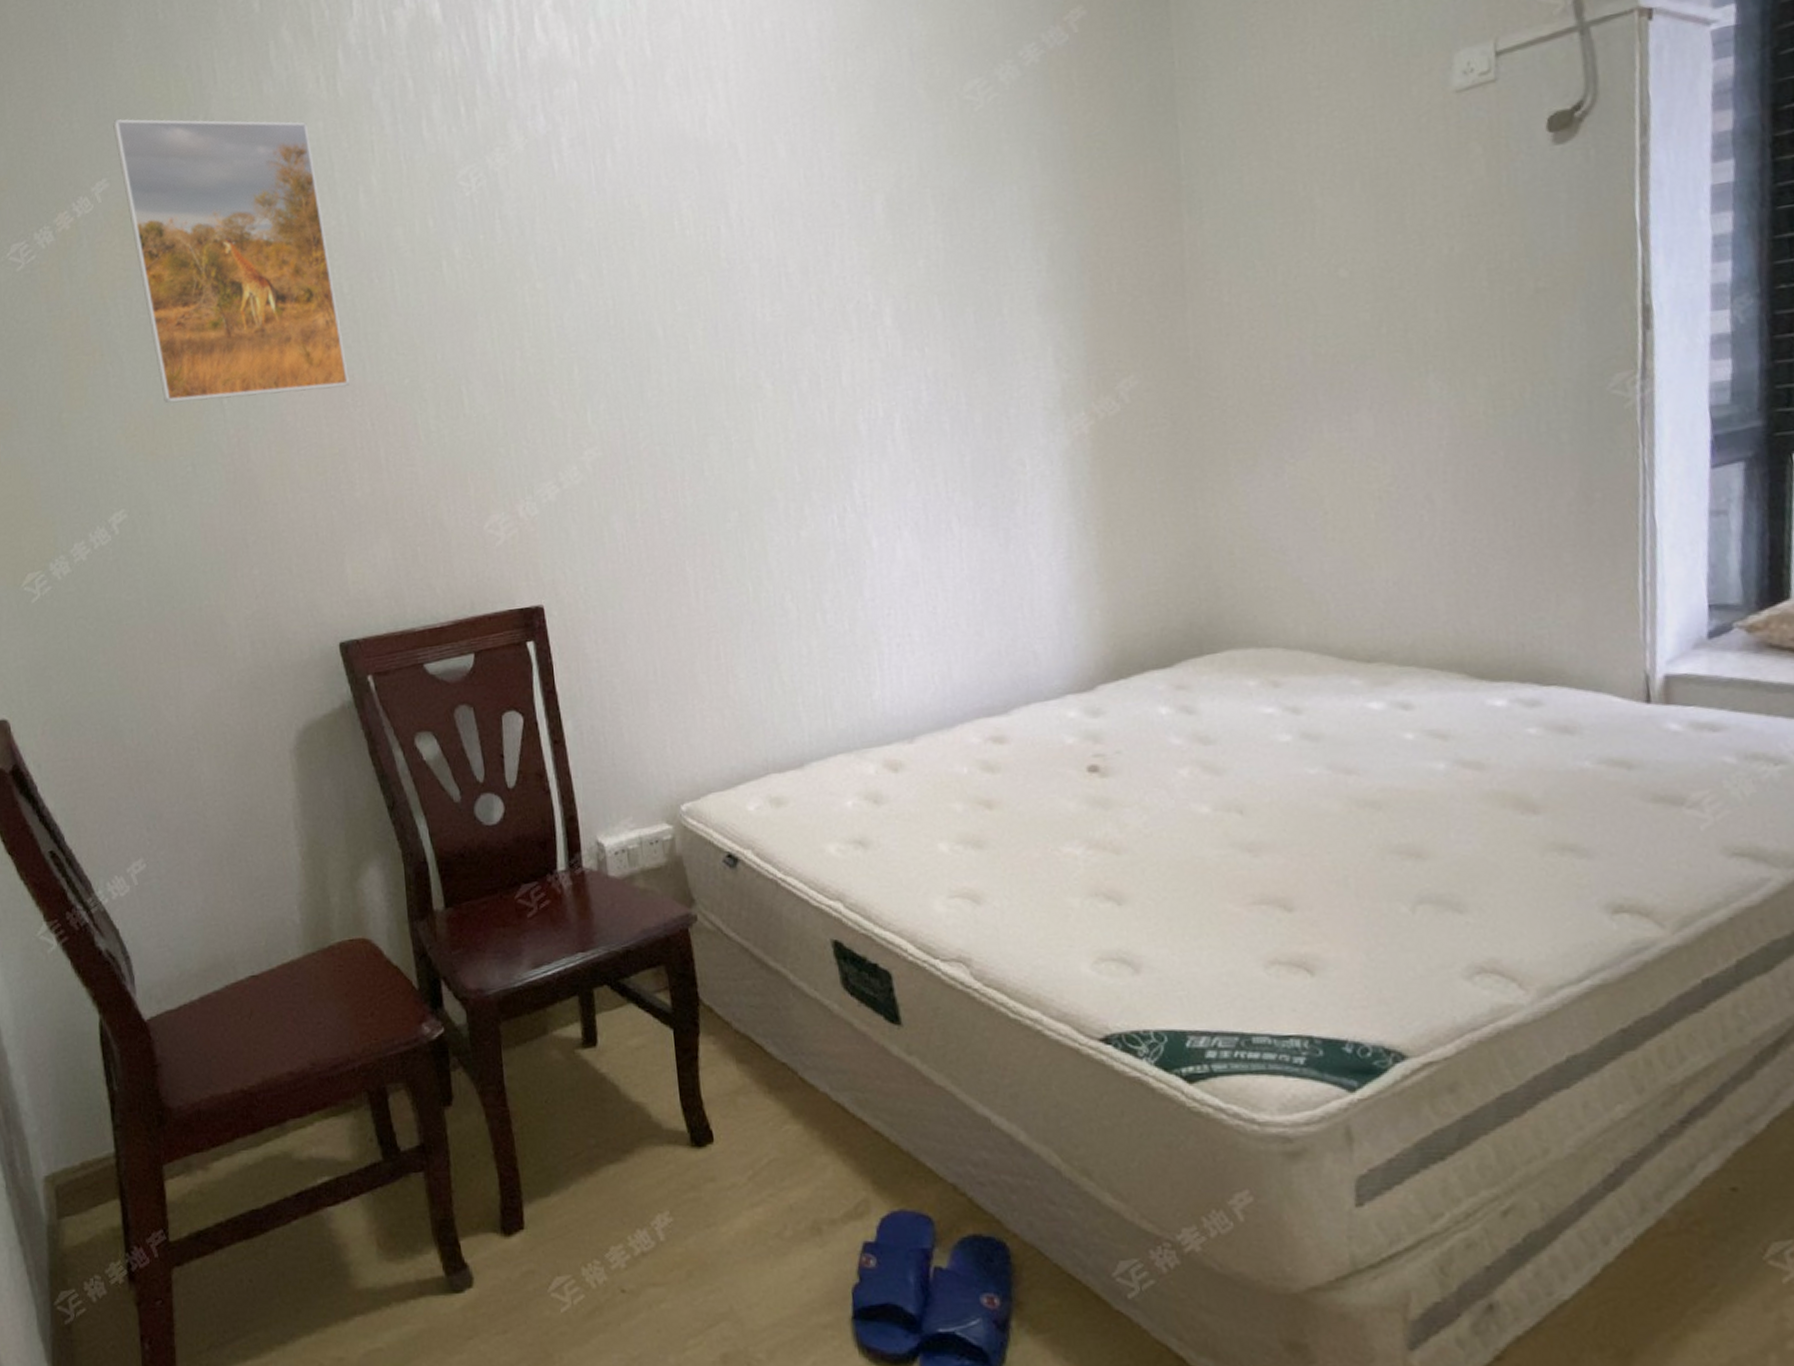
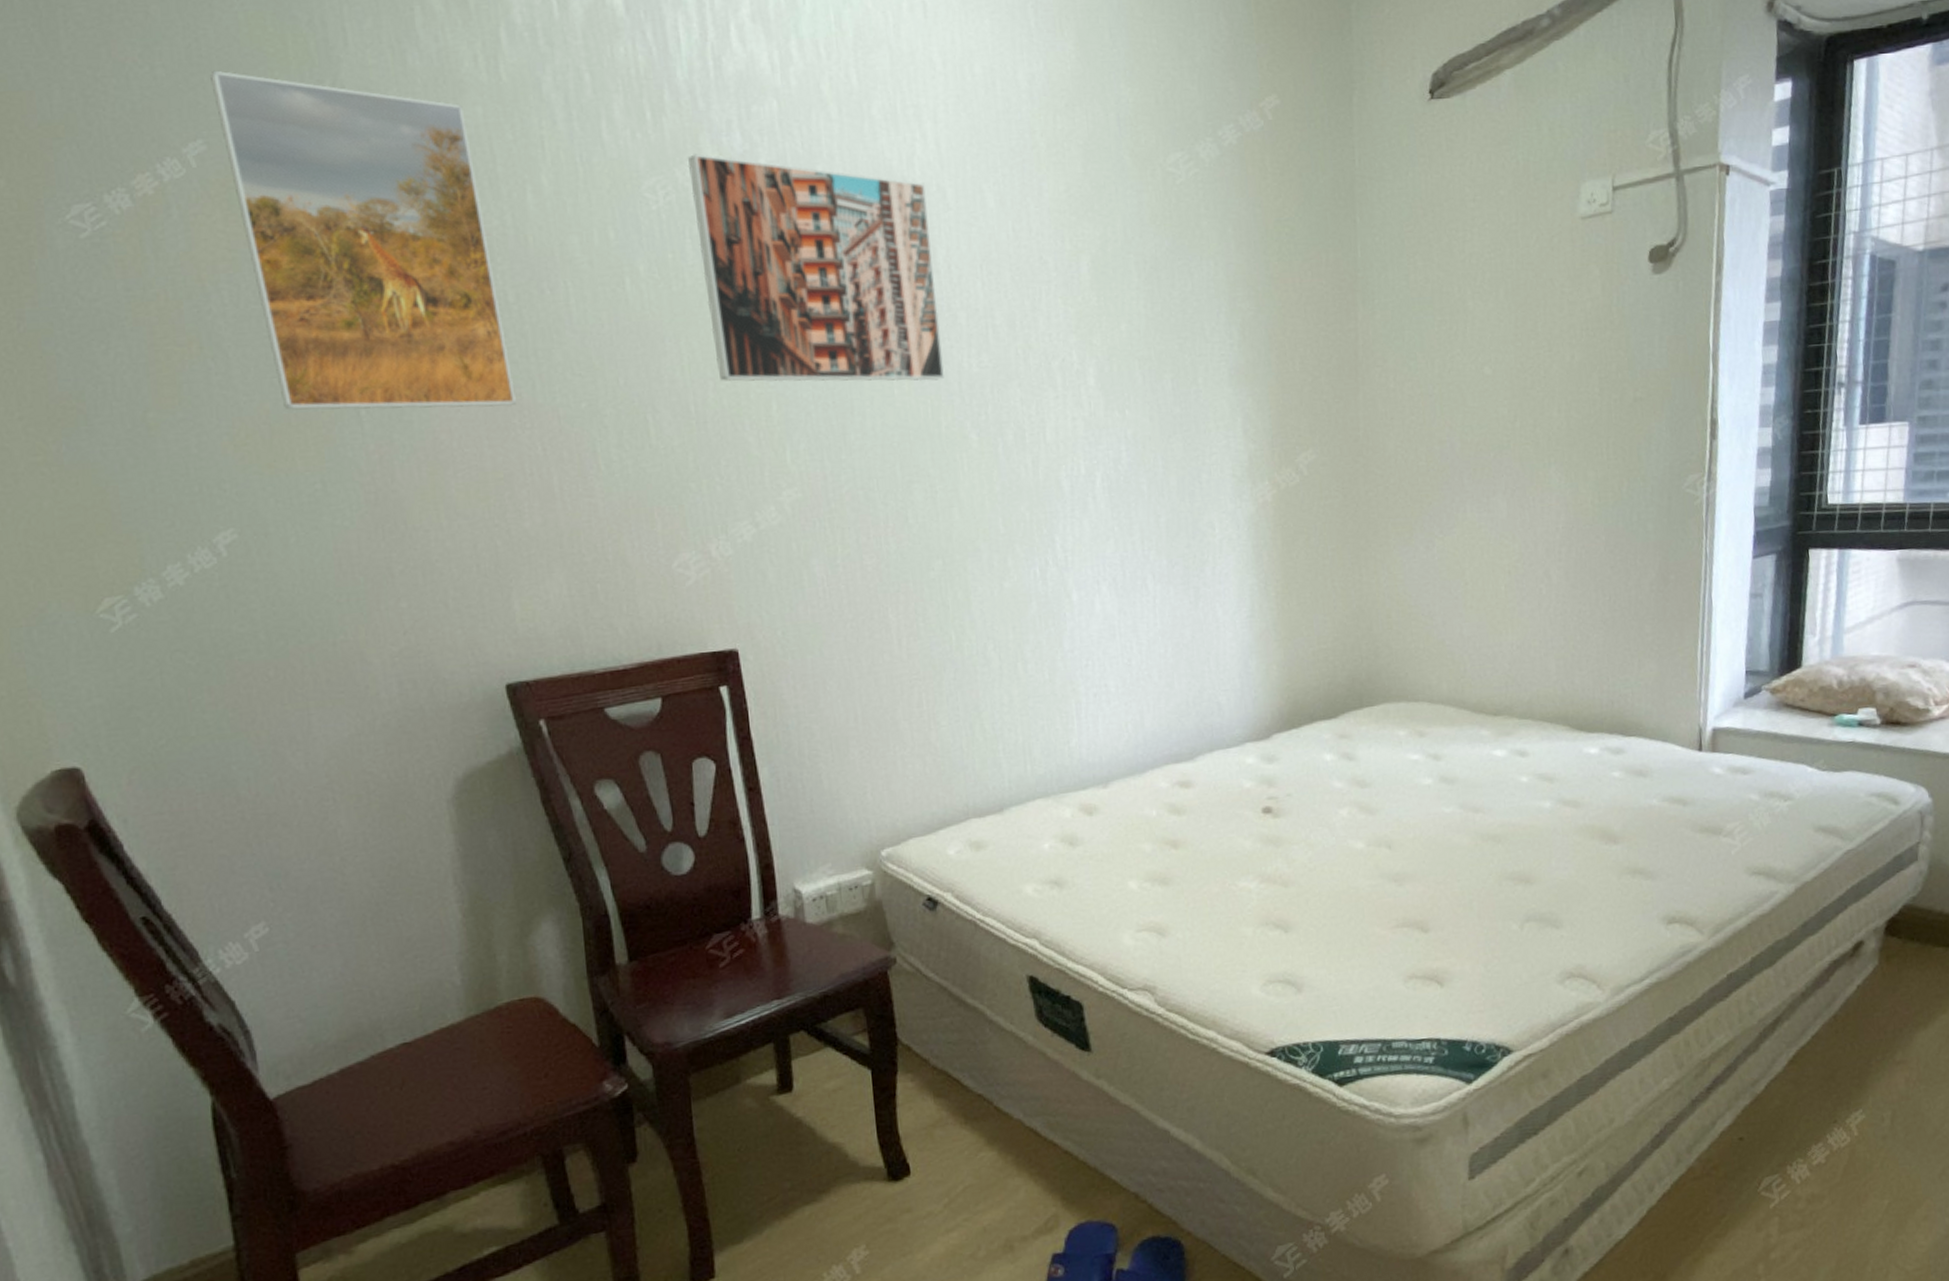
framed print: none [497,139,738,350] -> present [688,154,944,382]

